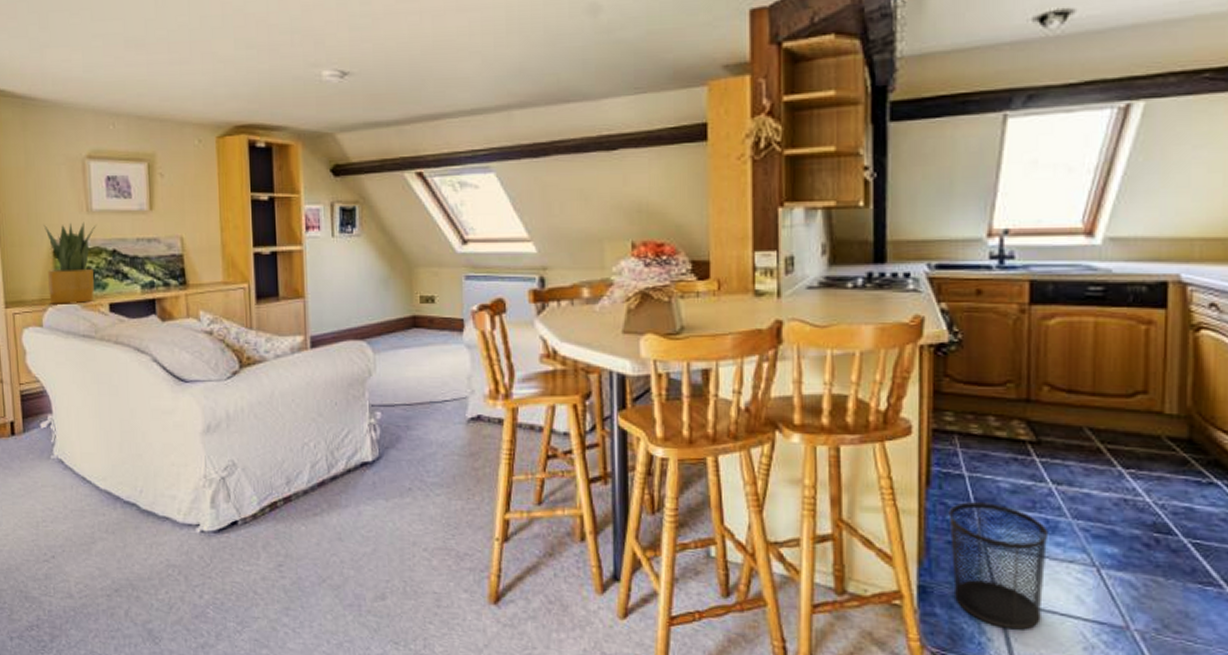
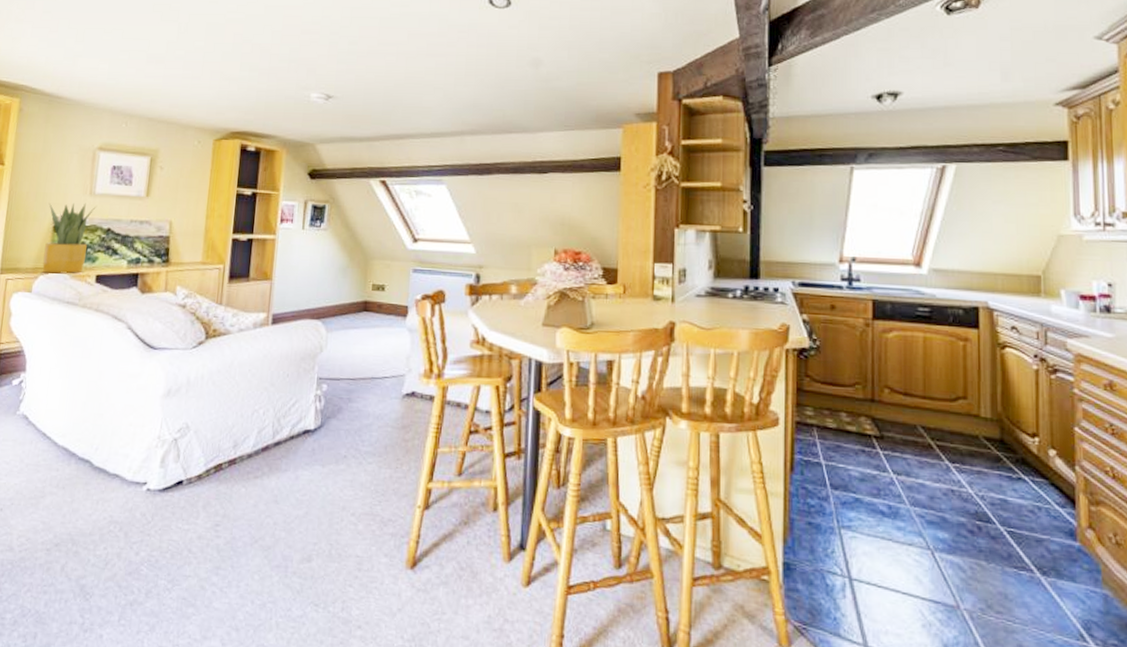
waste bin: present [948,502,1049,630] -> none [809,487,892,607]

